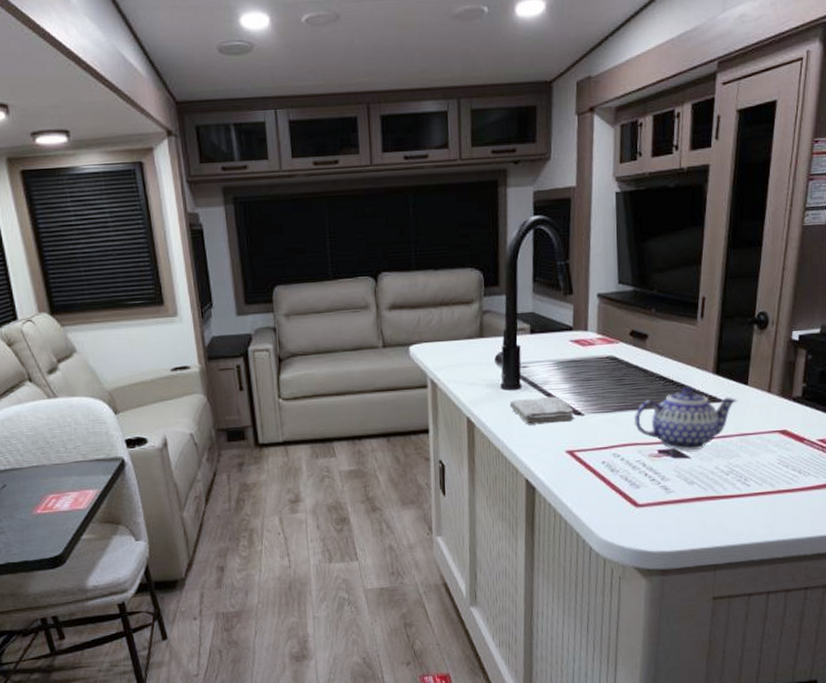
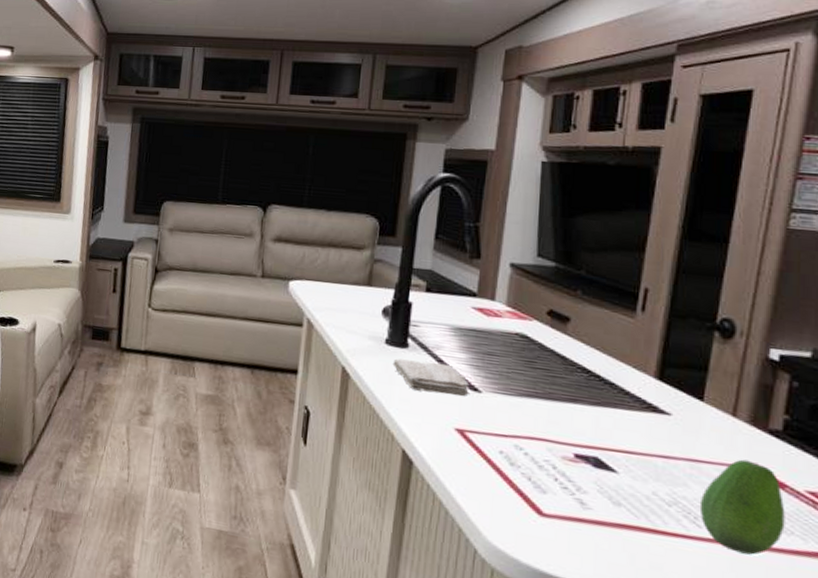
teapot: present [633,386,737,450] -> none [544,386,688,466]
fruit: none [748,425,804,499] -> present [699,459,785,556]

